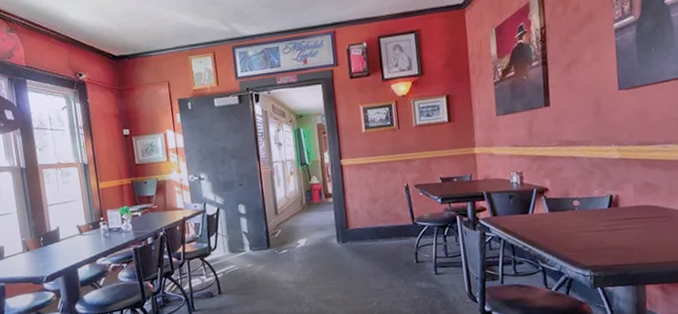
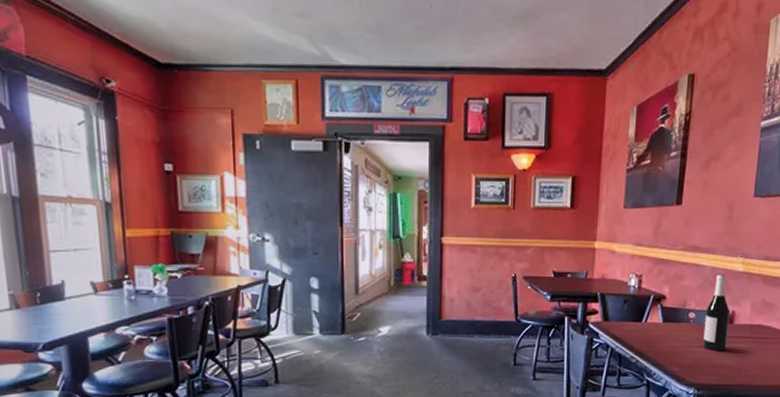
wine bottle: none [589,162,616,234] -> present [702,274,730,351]

